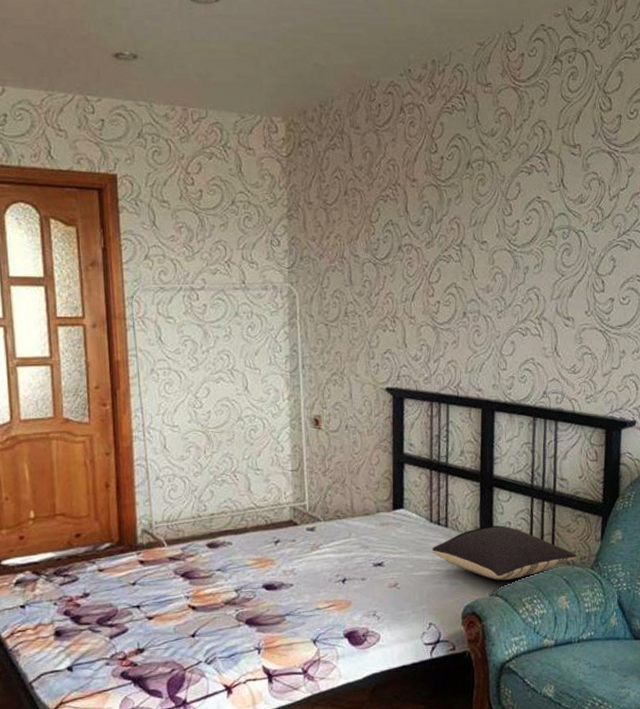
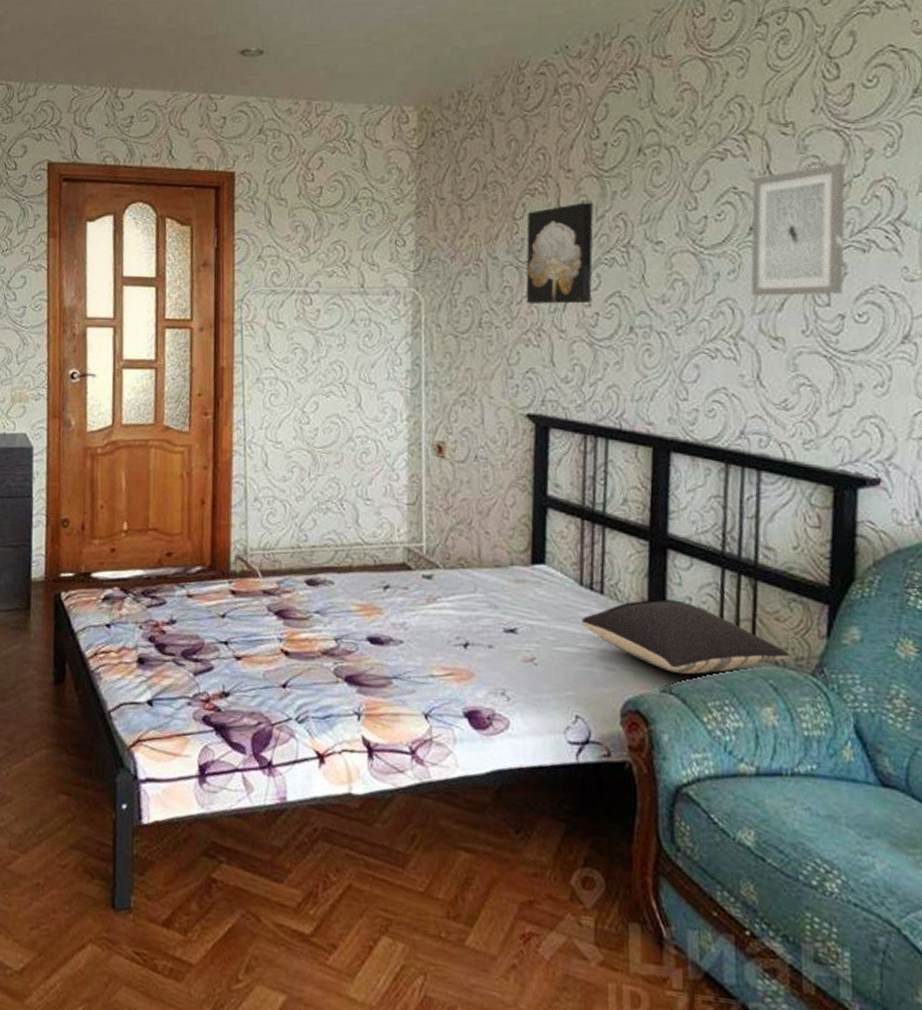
wall art: none [381,207,434,295] -> present [526,202,593,304]
wall art: none [550,179,615,285] -> present [750,163,846,296]

